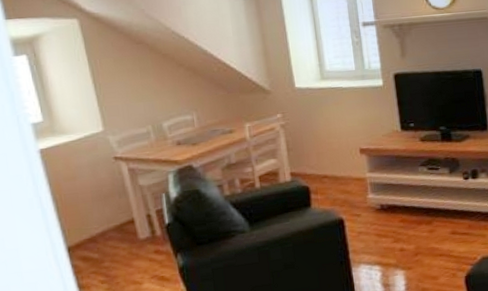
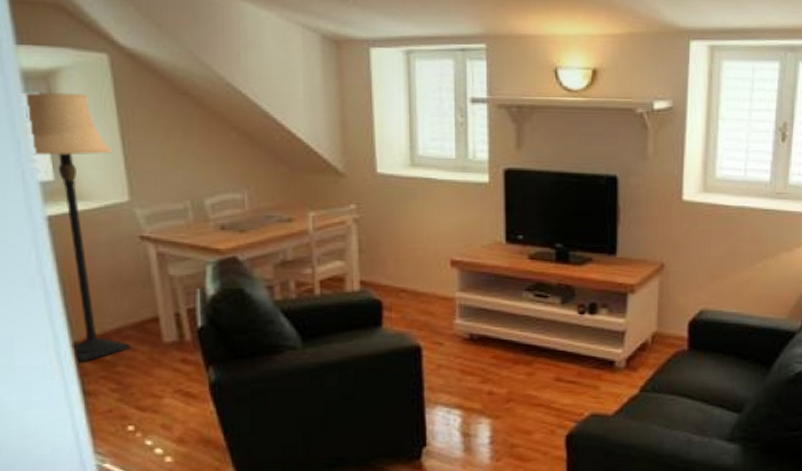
lamp: none [15,51,114,262] -> present [25,92,132,362]

